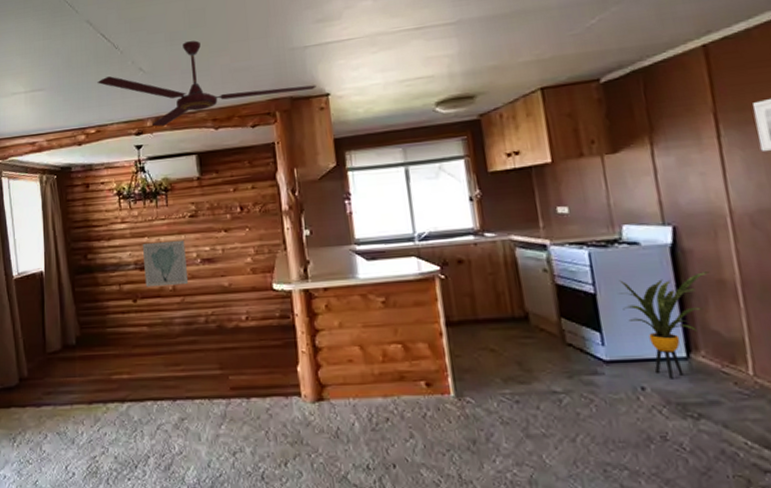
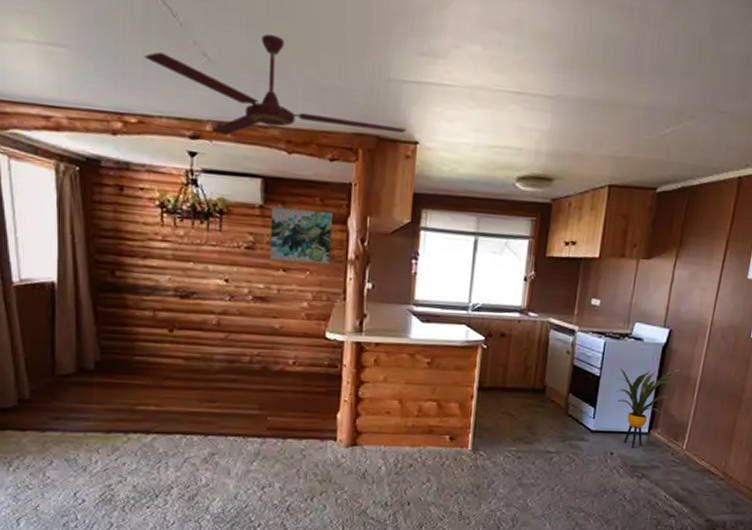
wall art: present [142,240,189,288] -> none [185,268,237,321]
wall art: none [207,172,266,224] -> present [270,207,333,265]

